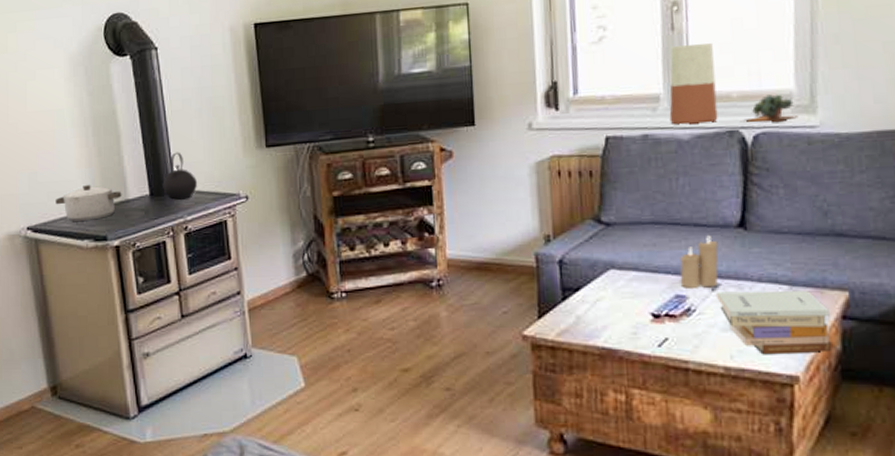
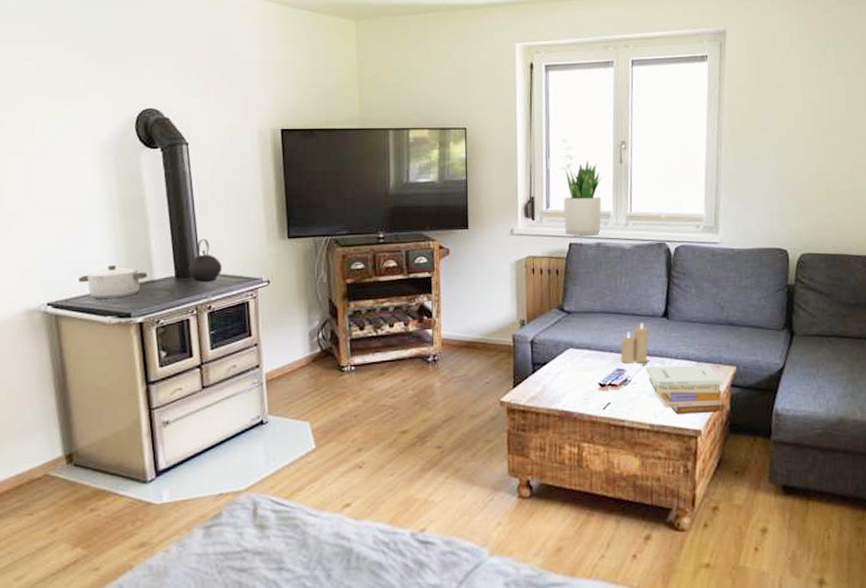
planter: none [596,30,648,127] -> present [563,160,602,236]
vase: present [669,43,718,125] -> none [616,175,651,237]
succulent plant: present [740,94,799,124] -> none [666,217,706,239]

